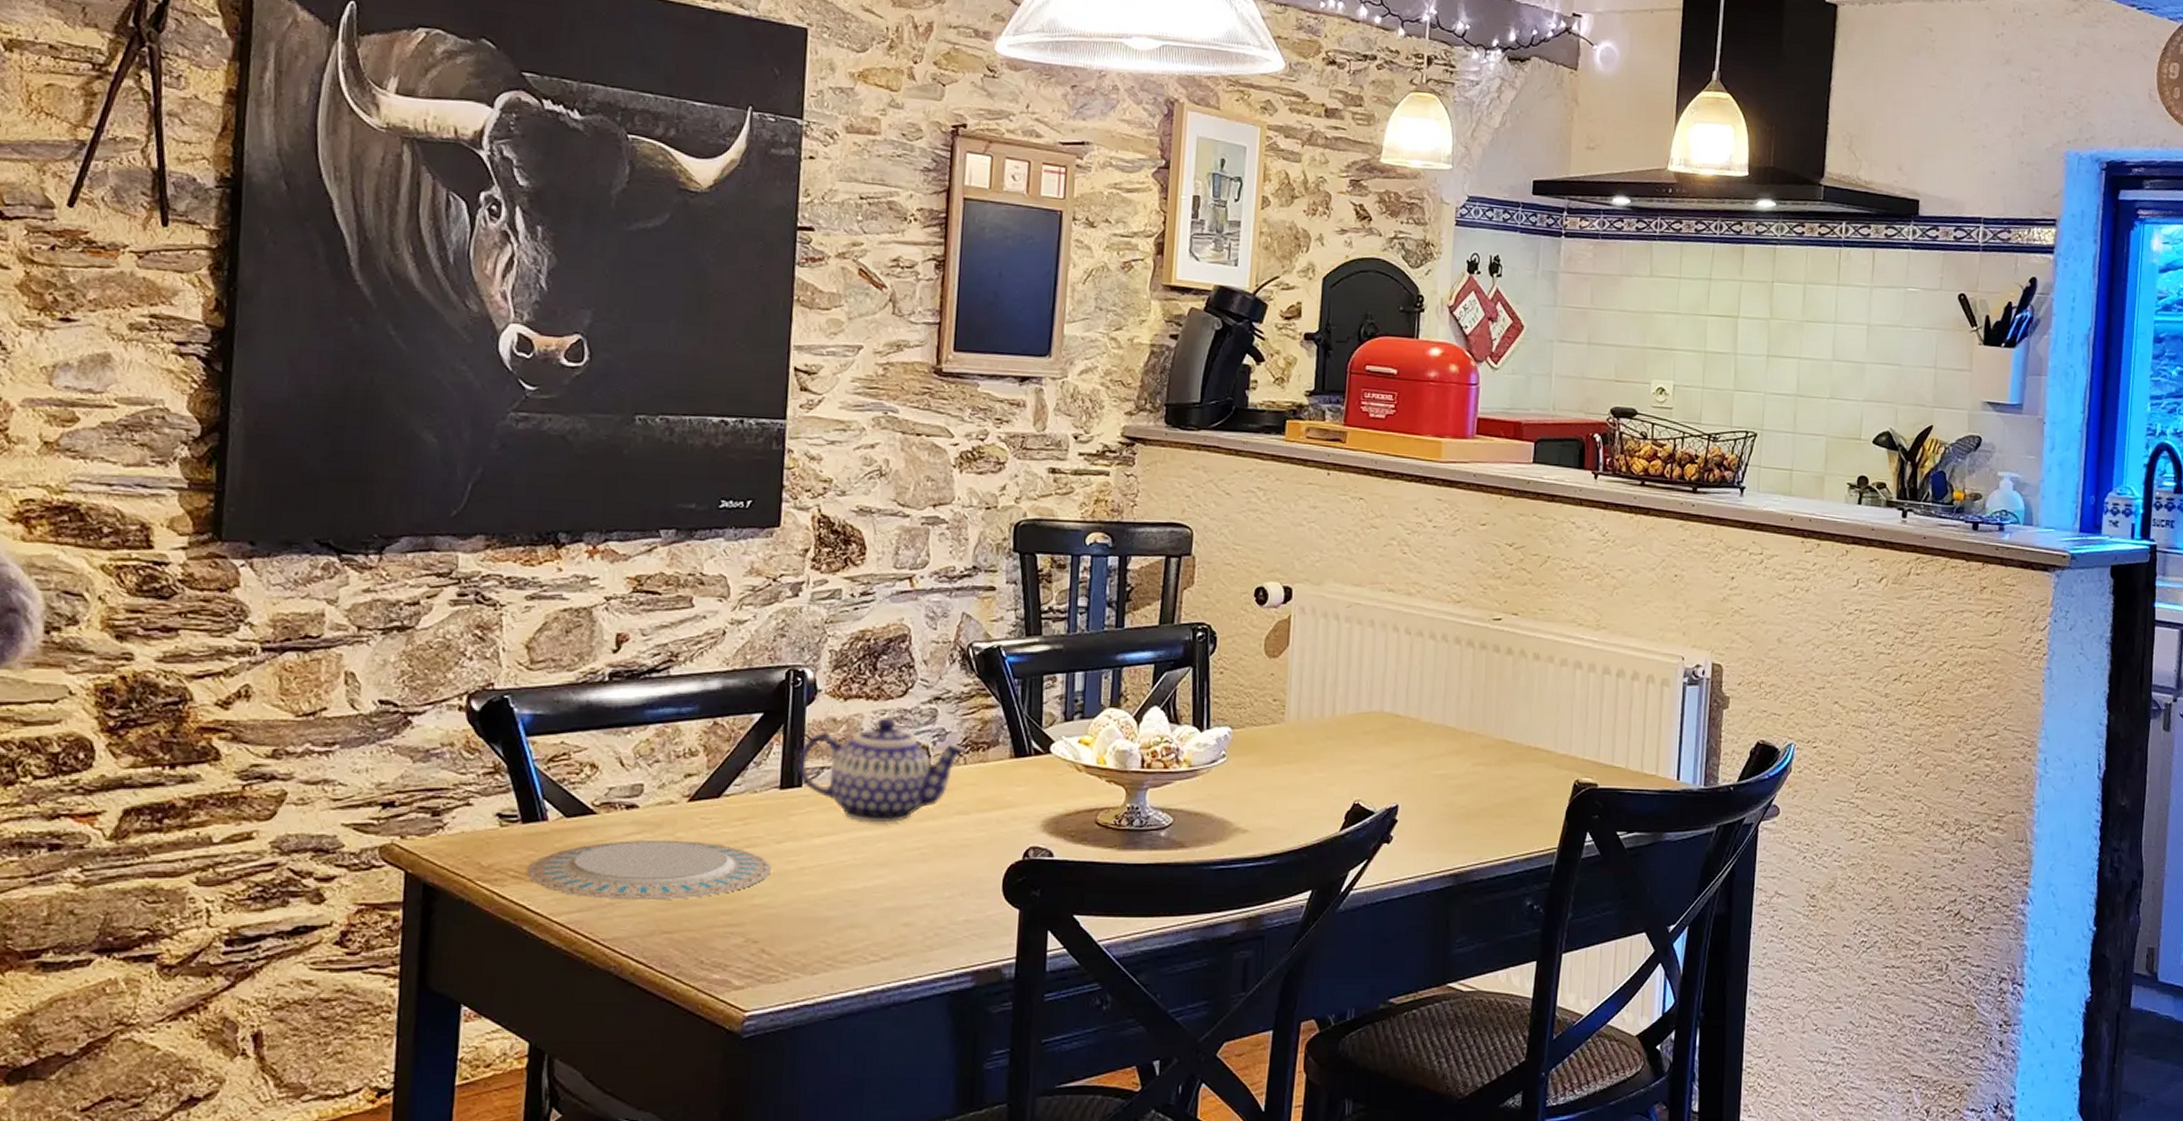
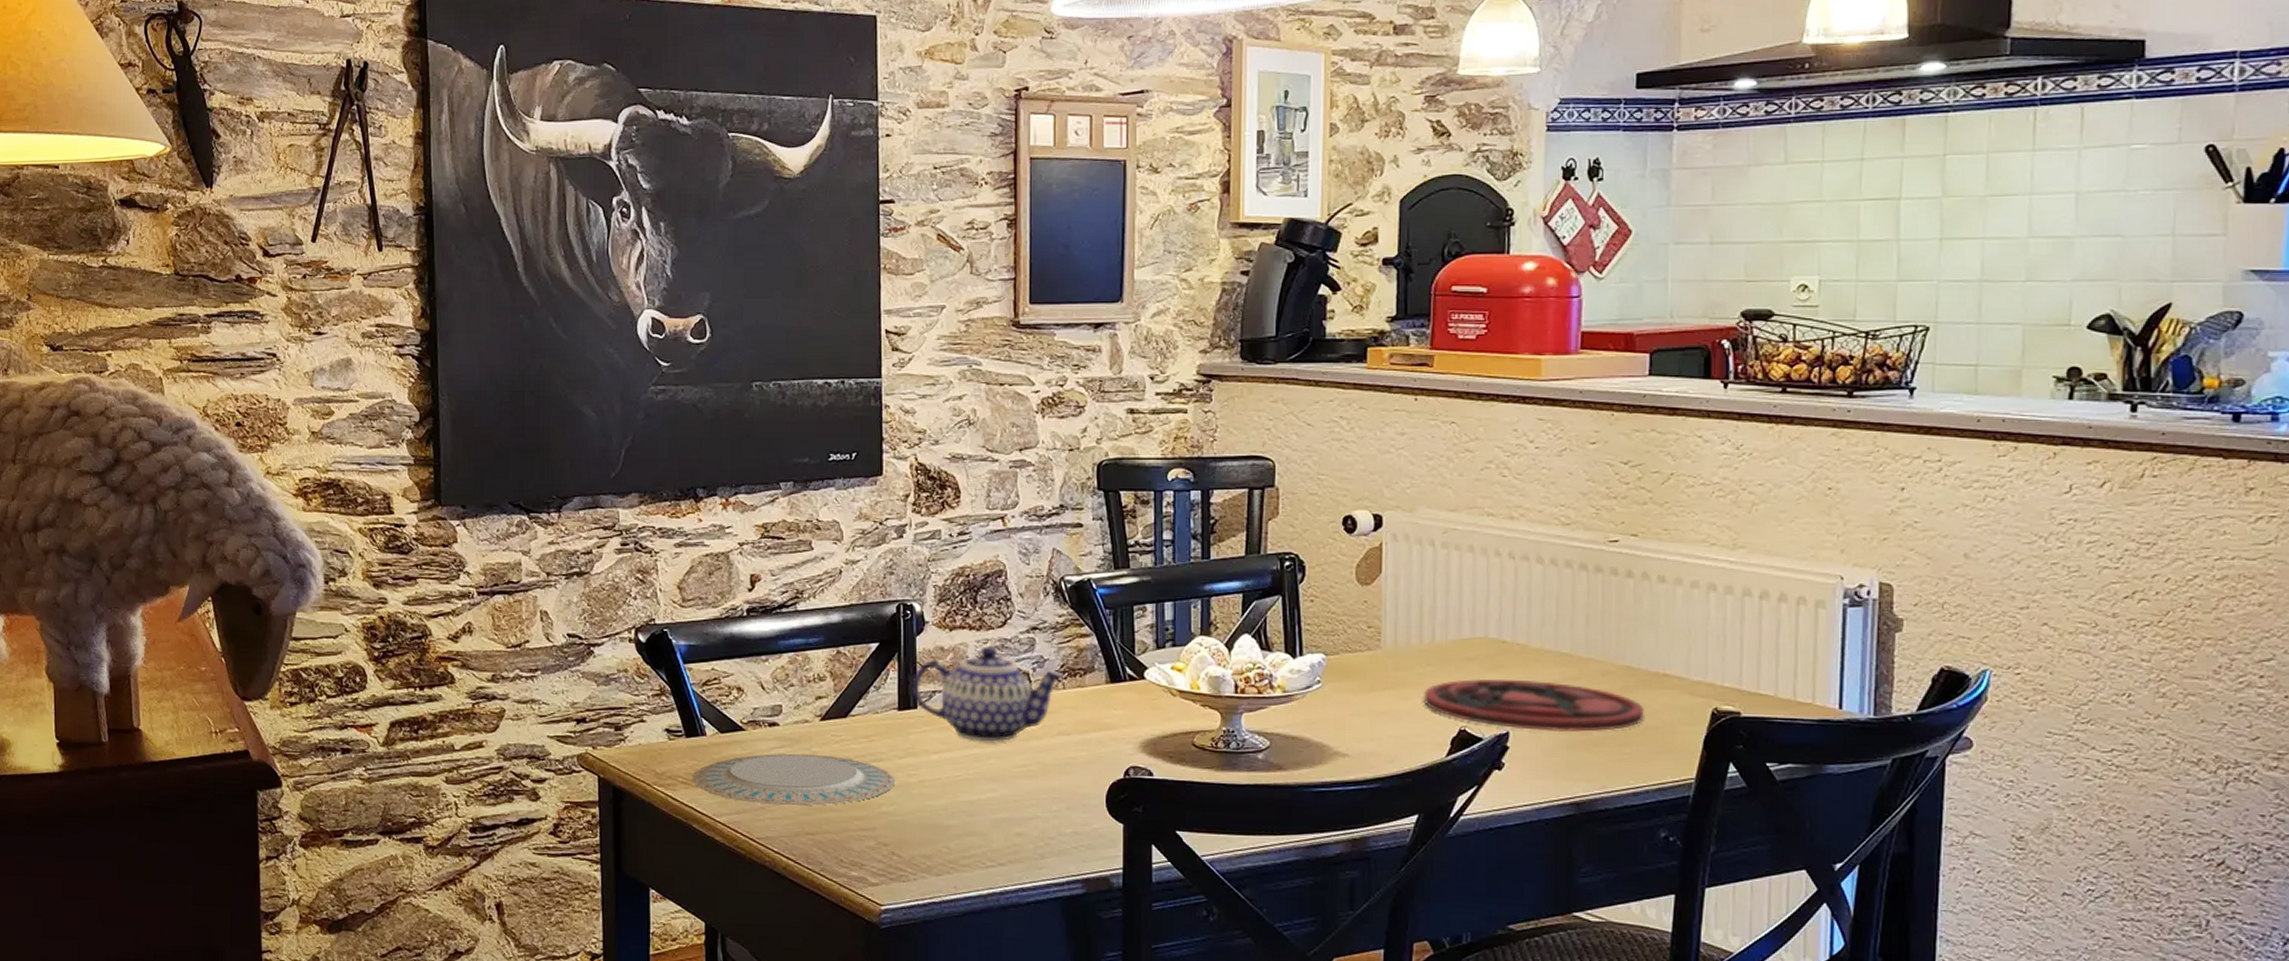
plate: none [1322,752,1517,805] -> present [1424,678,1644,733]

